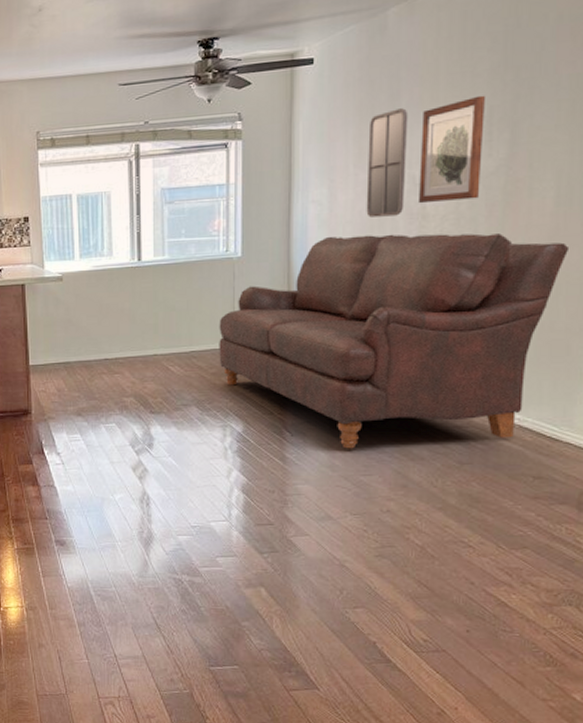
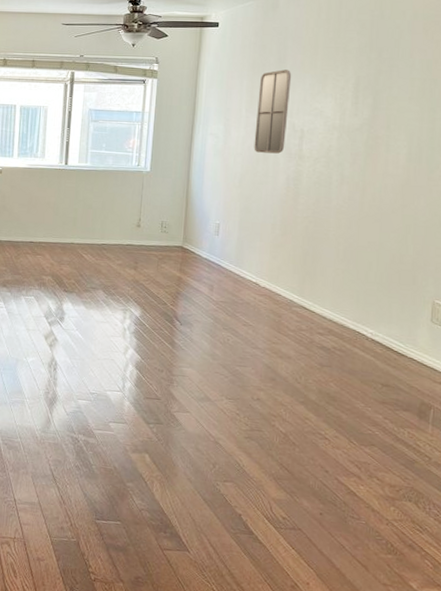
sofa: present [219,233,570,449] -> none [125,163,418,349]
wall art: present [417,95,485,204] -> none [296,67,354,148]

